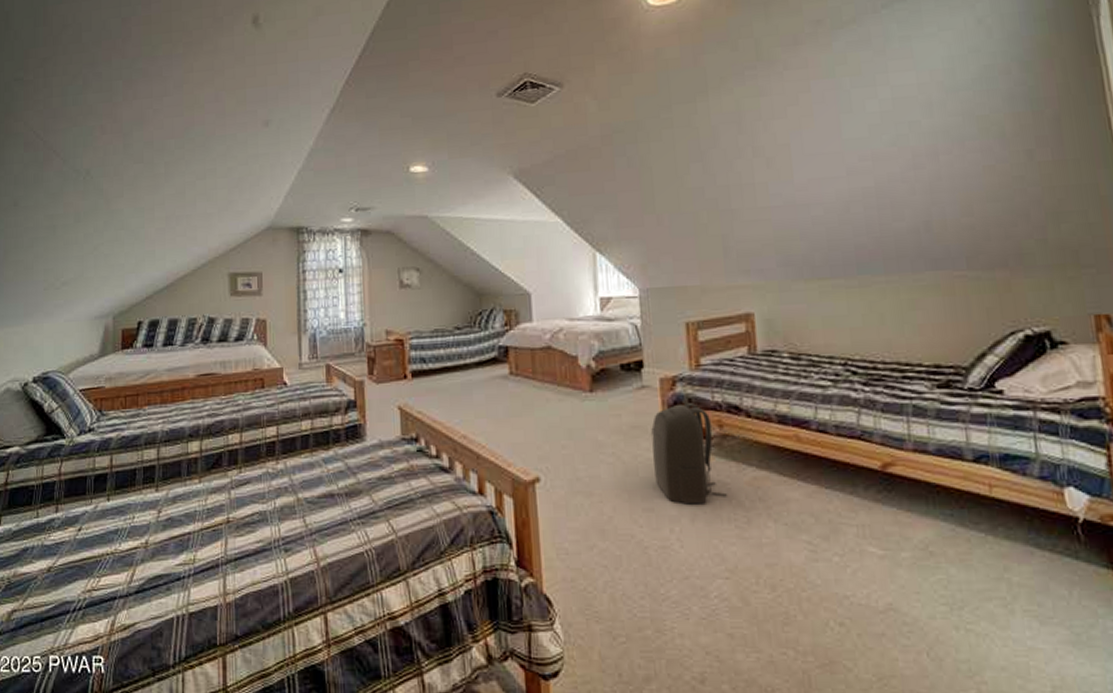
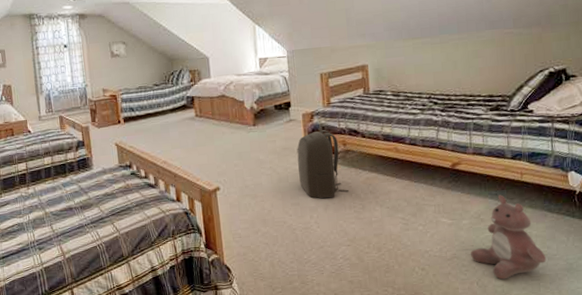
stuffed animal: none [915,516,1038,651] -> present [471,195,547,280]

